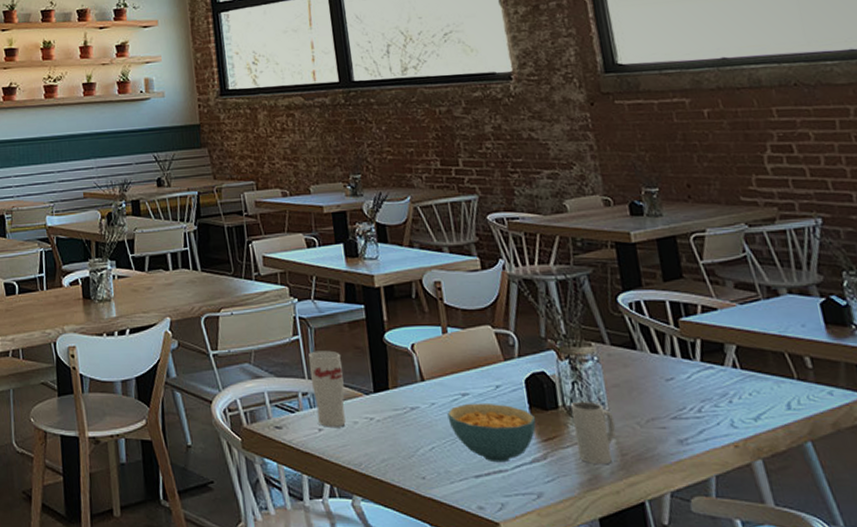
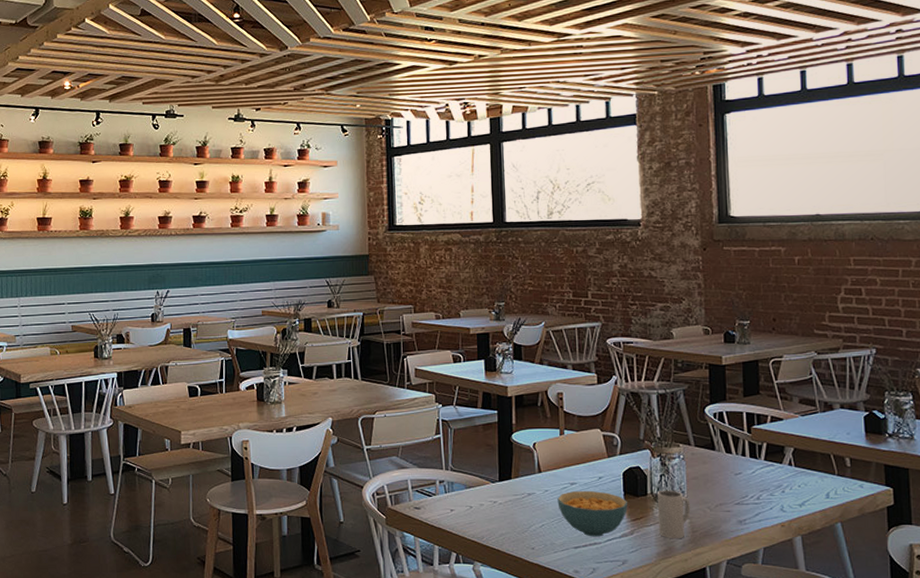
cup: present [309,350,346,427] -> none [447,447,475,508]

